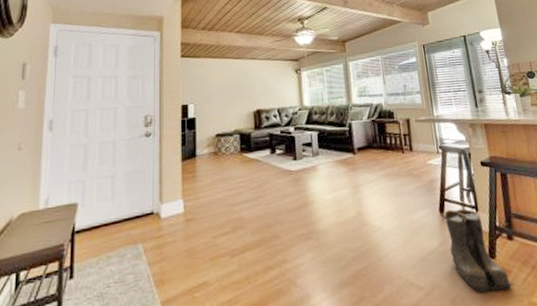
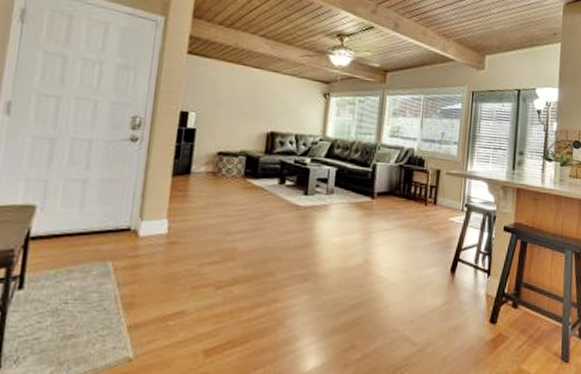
boots: present [442,208,514,293] -> none [452,270,508,354]

